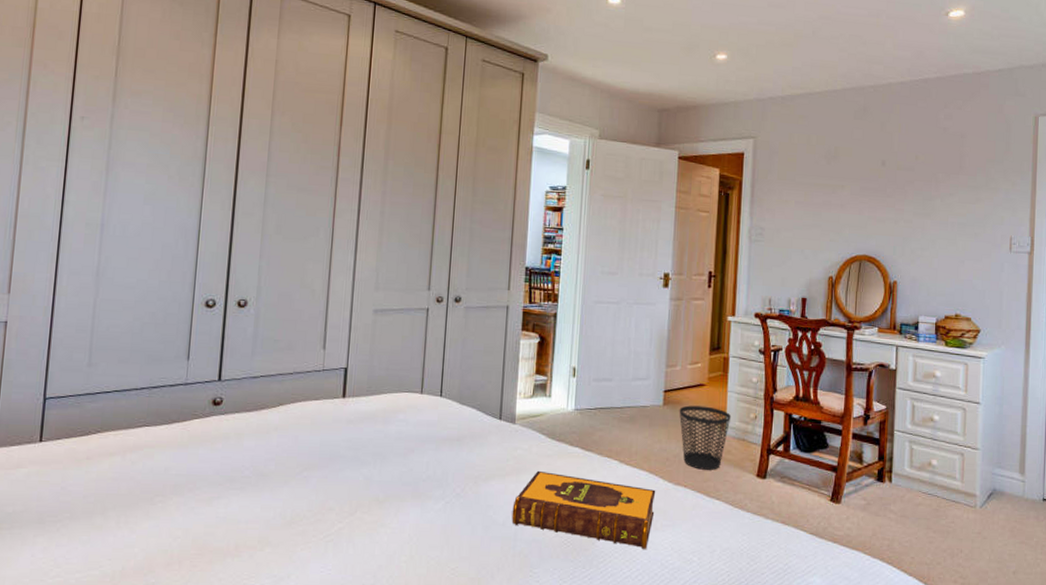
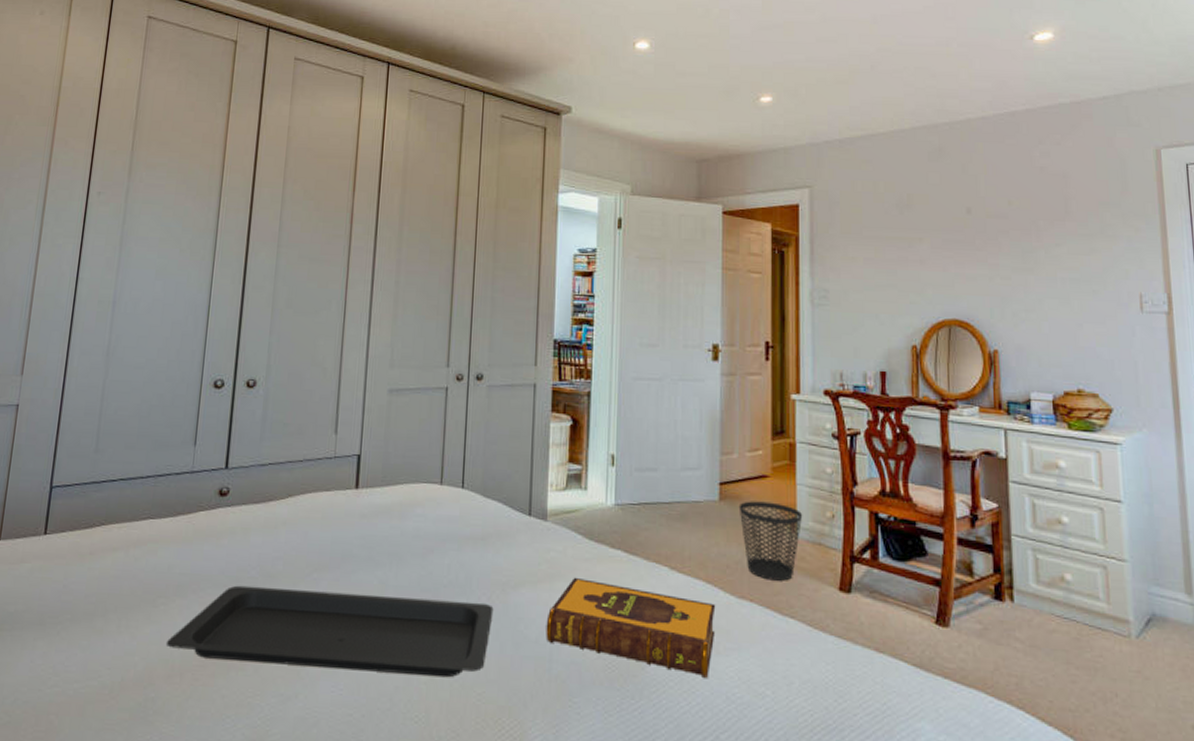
serving tray: none [164,484,467,557] -> present [165,585,494,678]

